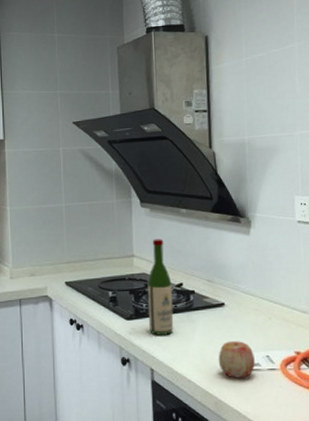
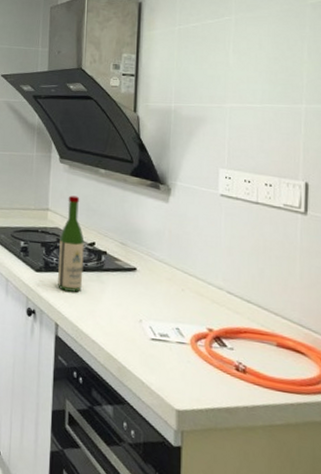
apple: present [218,341,255,378] -> none [125,307,164,348]

